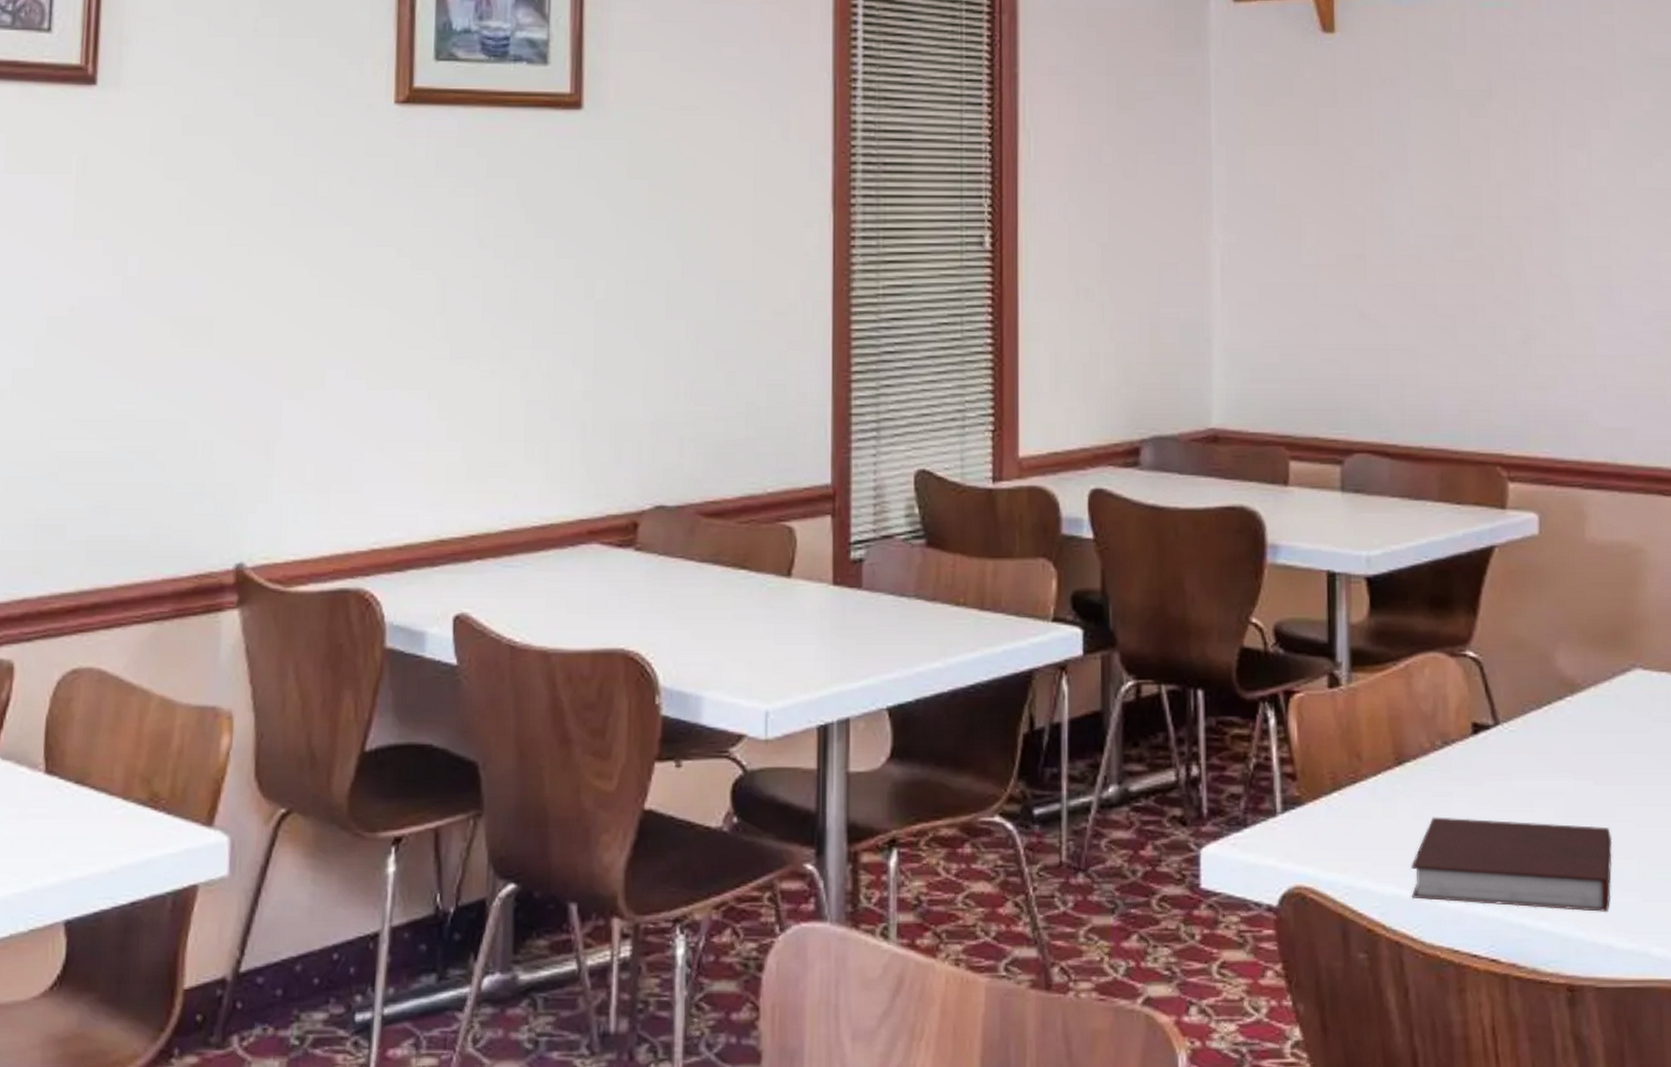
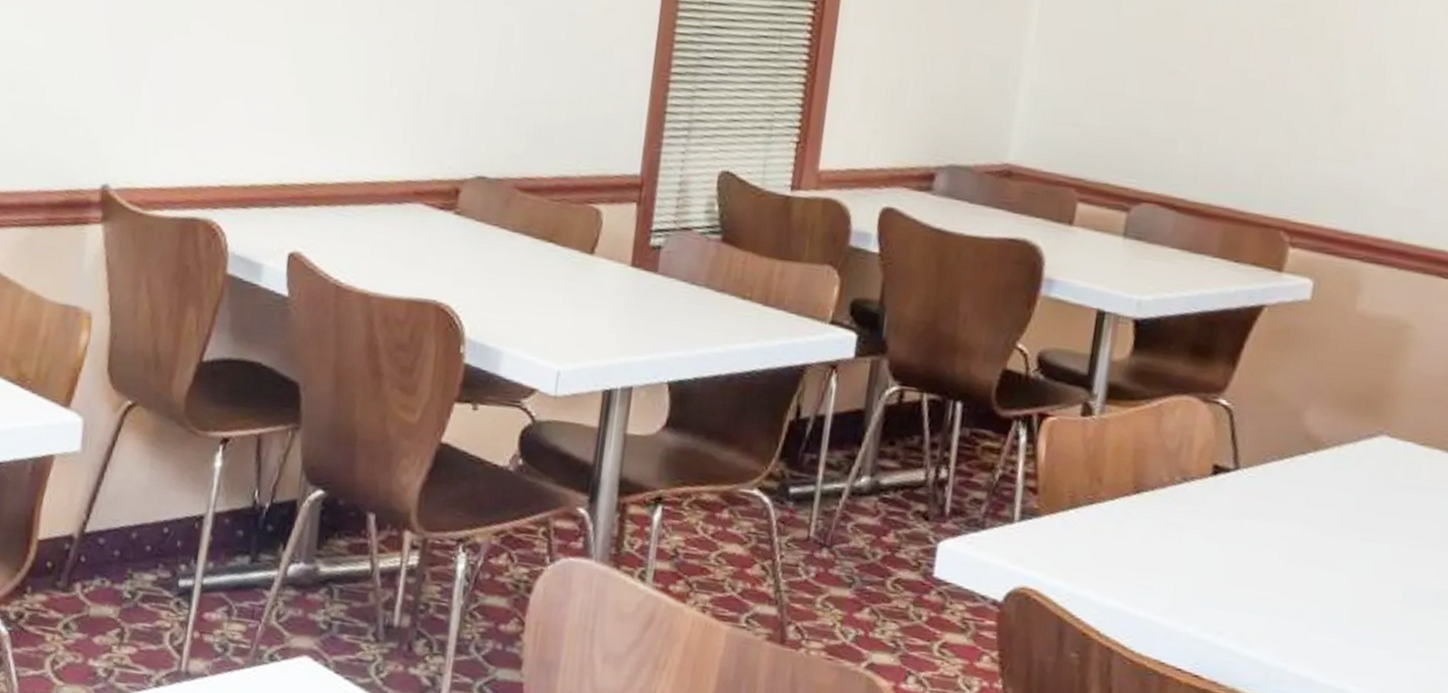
notebook: present [1411,817,1613,912] -> none [1128,543,1330,649]

